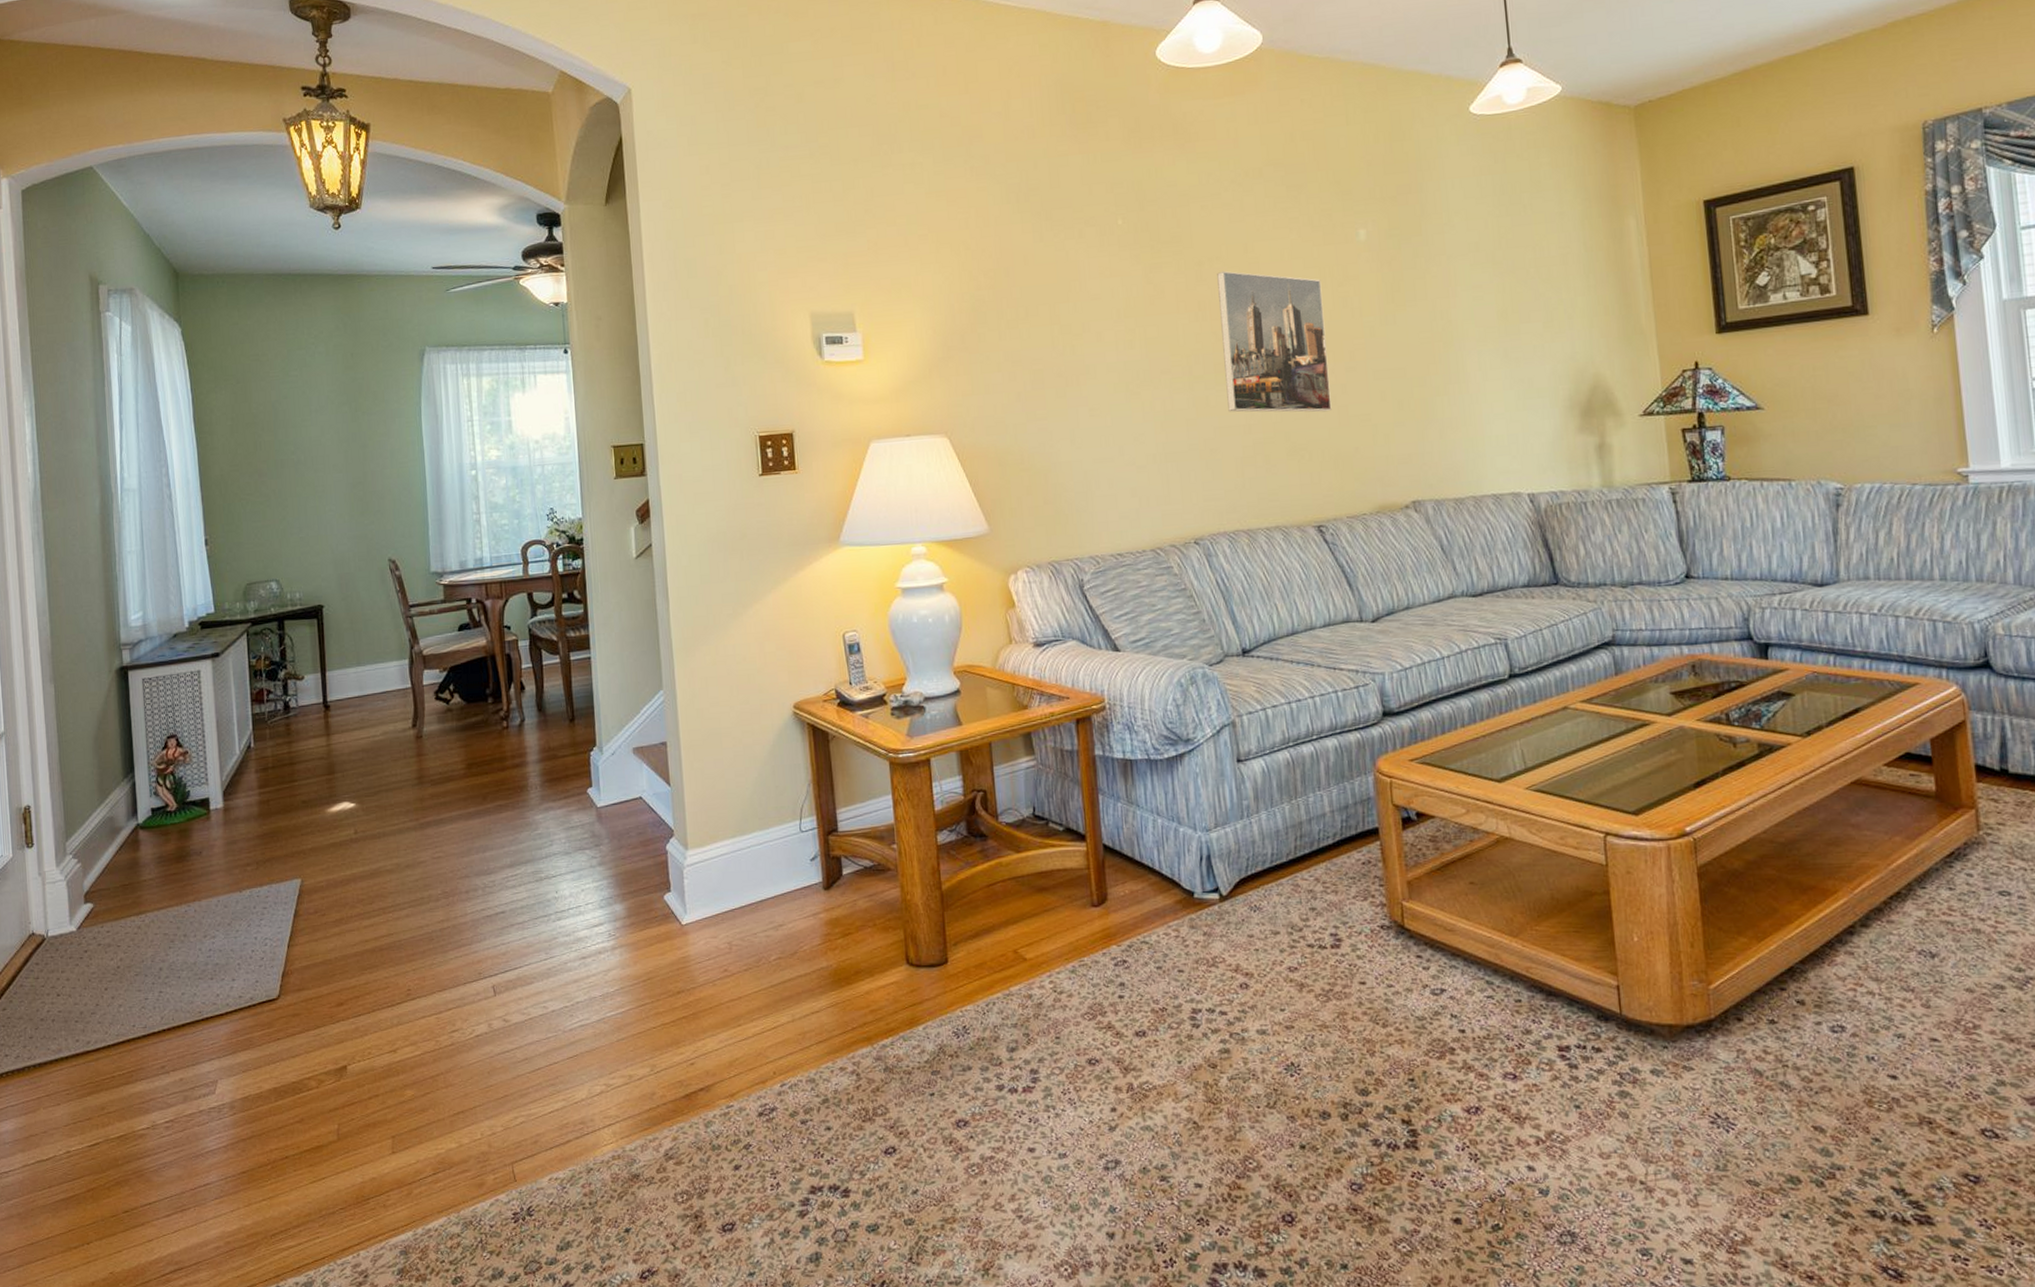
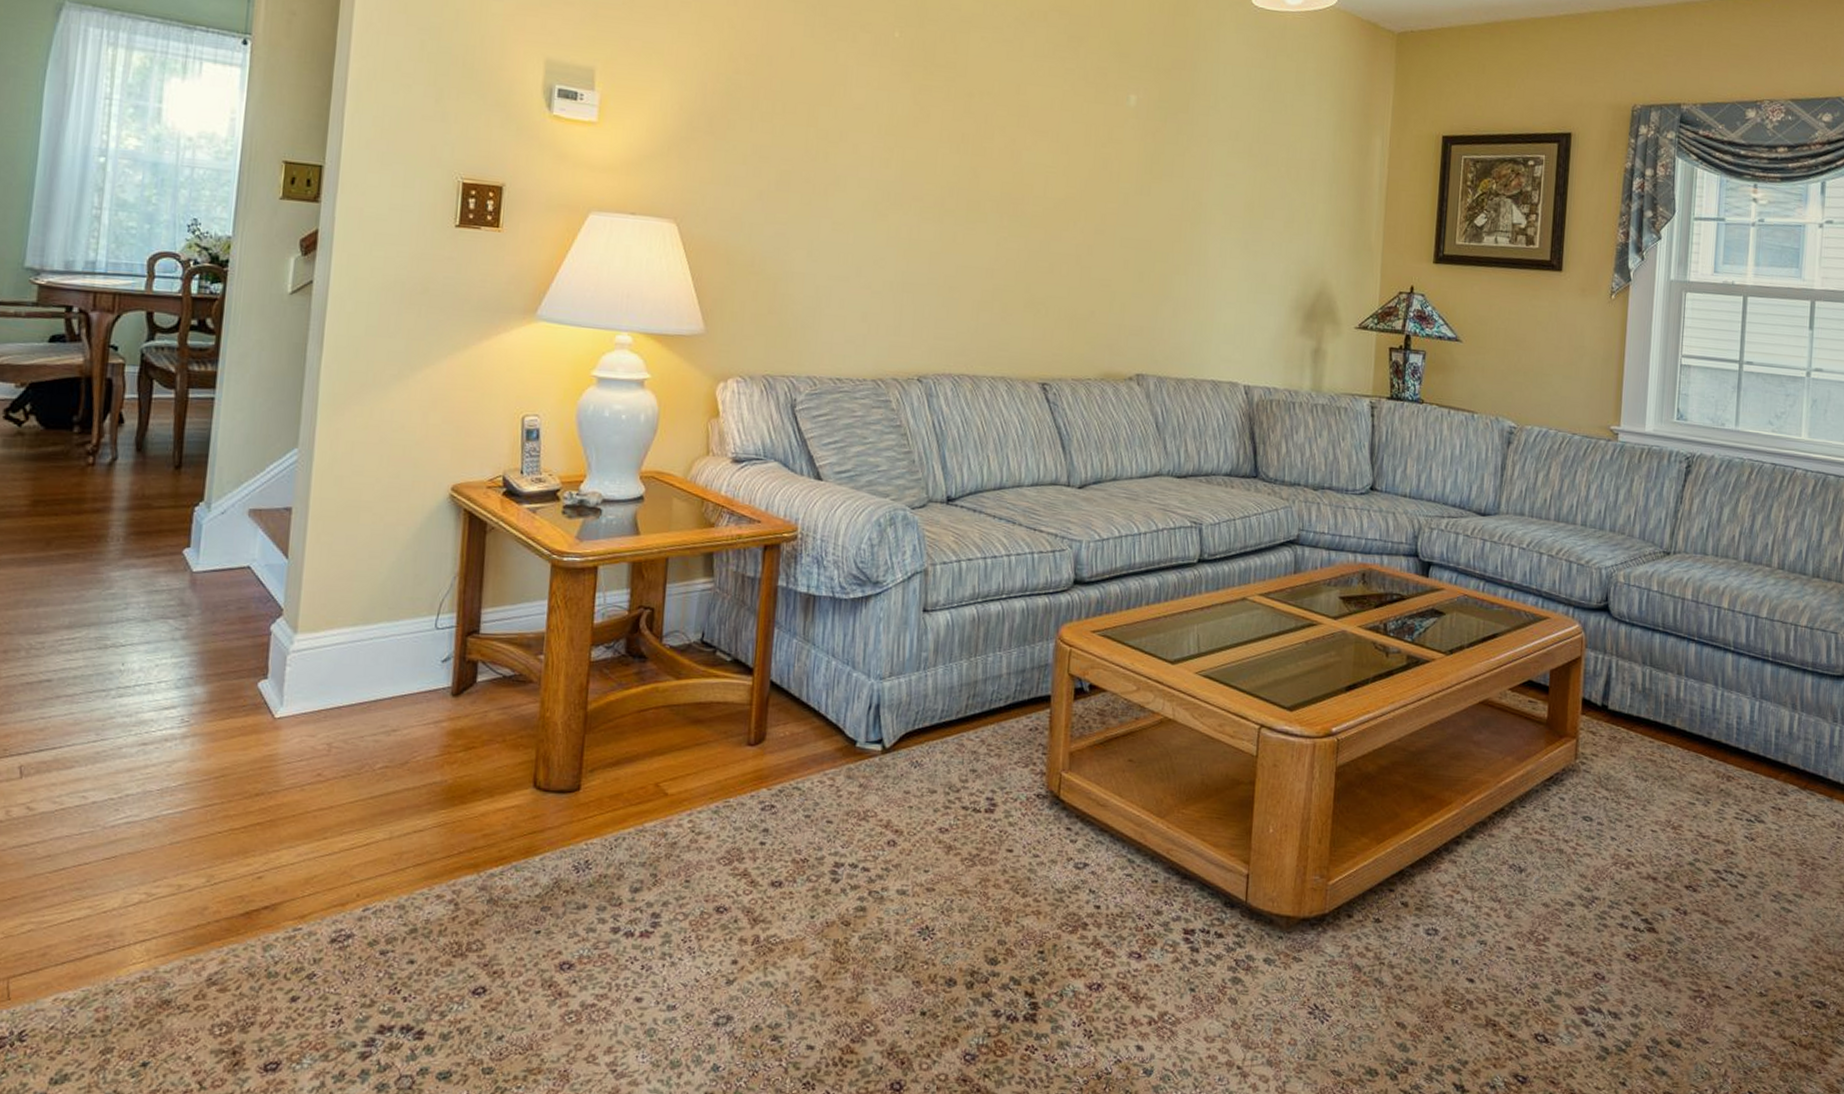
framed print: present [1217,270,1332,412] -> none [974,107,1086,270]

